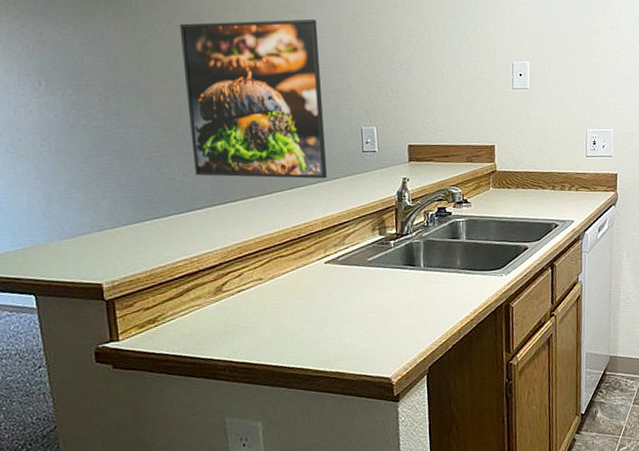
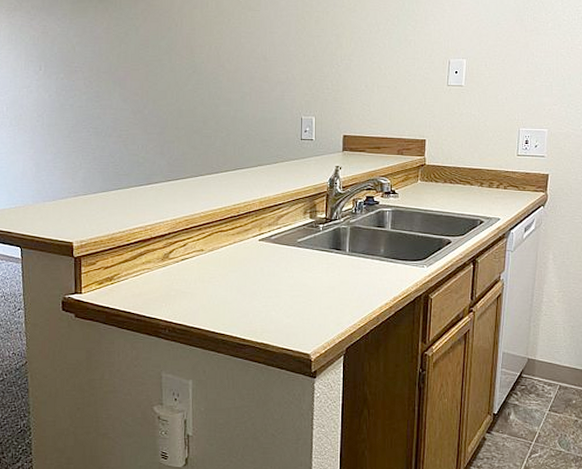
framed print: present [179,19,327,179] -> none [153,16,269,163]

